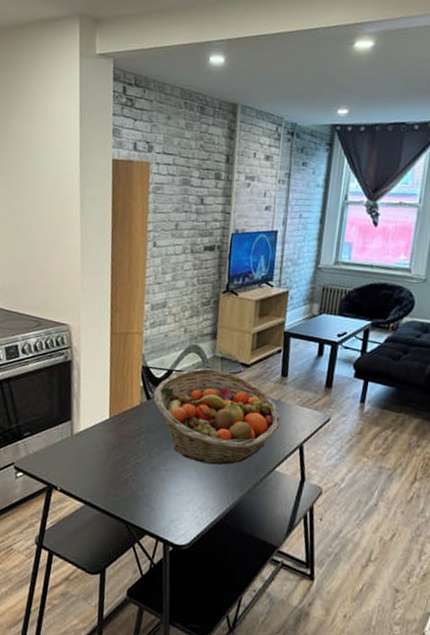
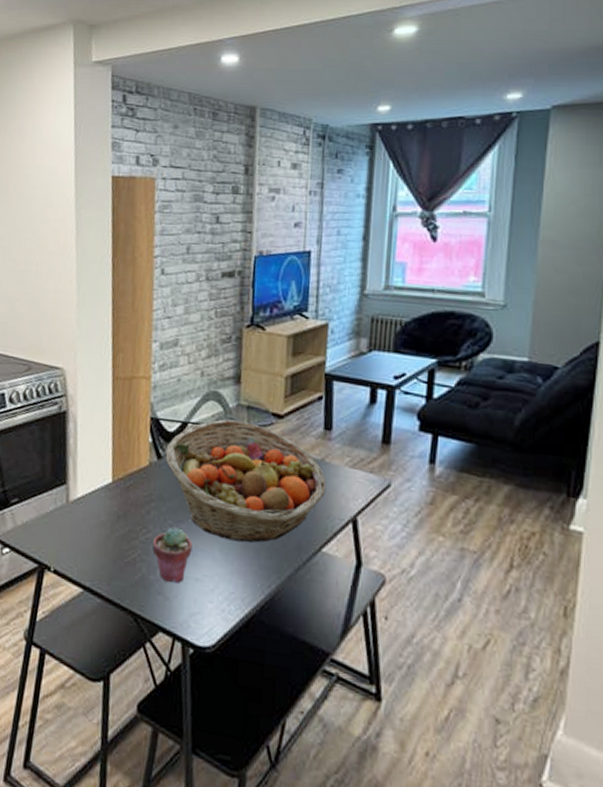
potted succulent: none [142,453,174,498] -> present [153,527,193,584]

